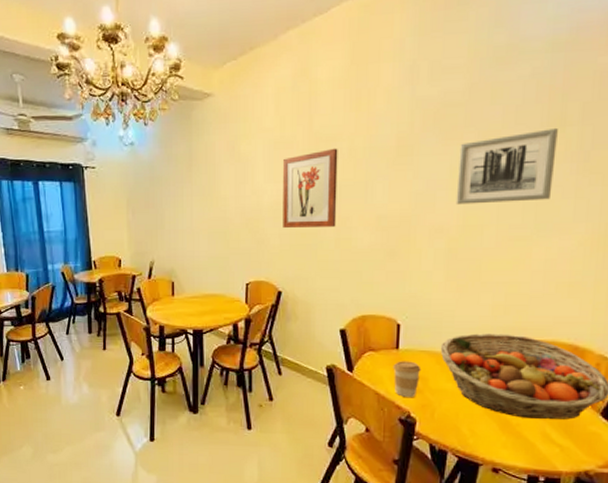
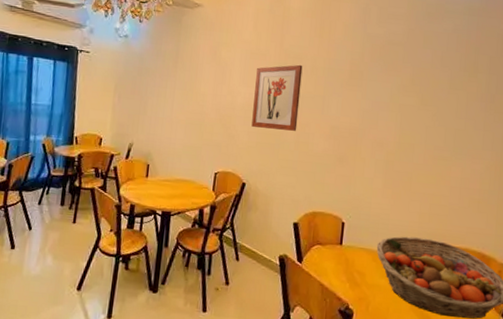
coffee cup: present [393,361,421,398] -> none [336,256,360,291]
wall art: present [456,127,558,205] -> none [394,73,472,129]

